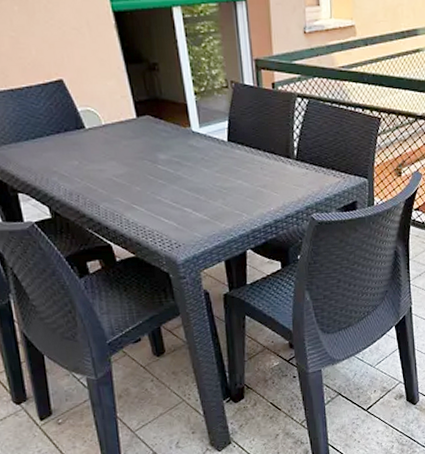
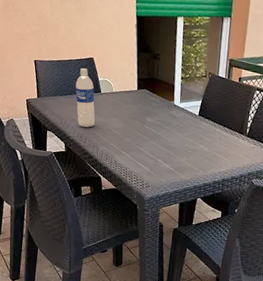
water bottle: none [44,97,86,180] -> present [75,68,95,128]

